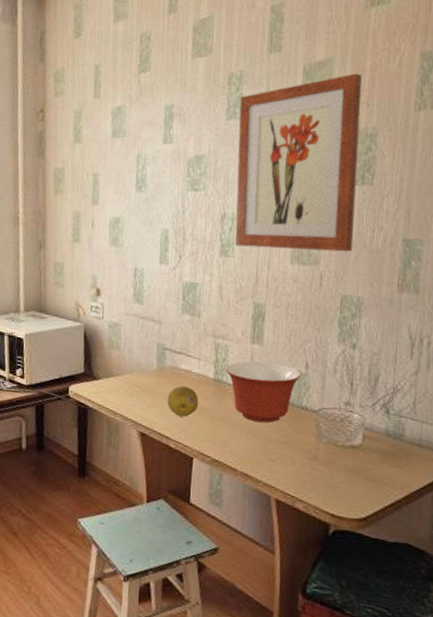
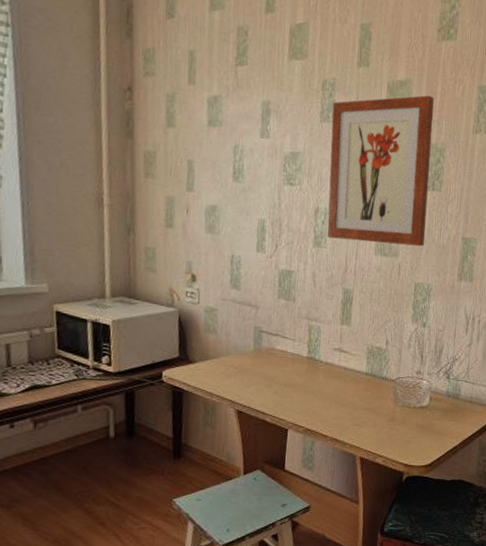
fruit: present [167,385,199,417] -> none [263,365,294,393]
mixing bowl: present [225,361,302,423] -> none [317,340,383,393]

